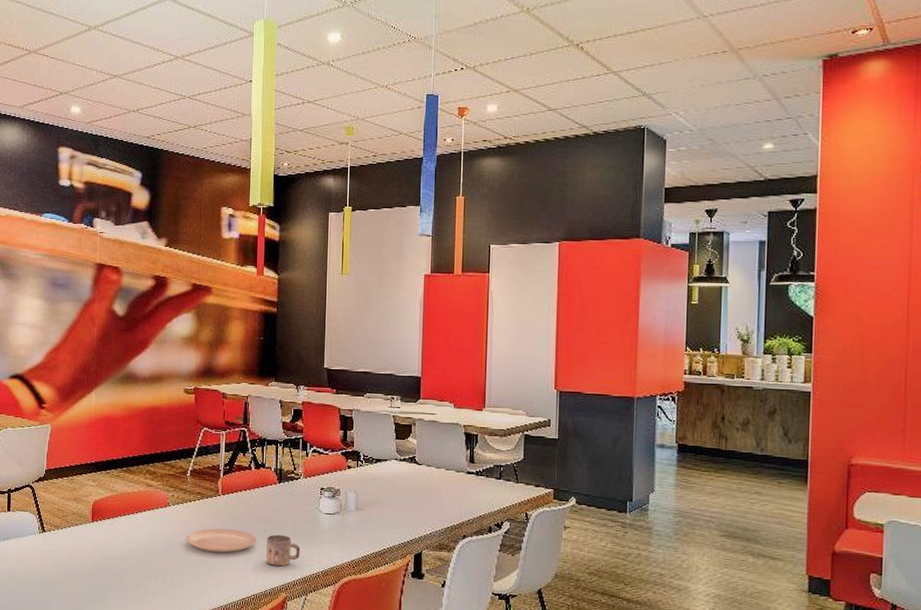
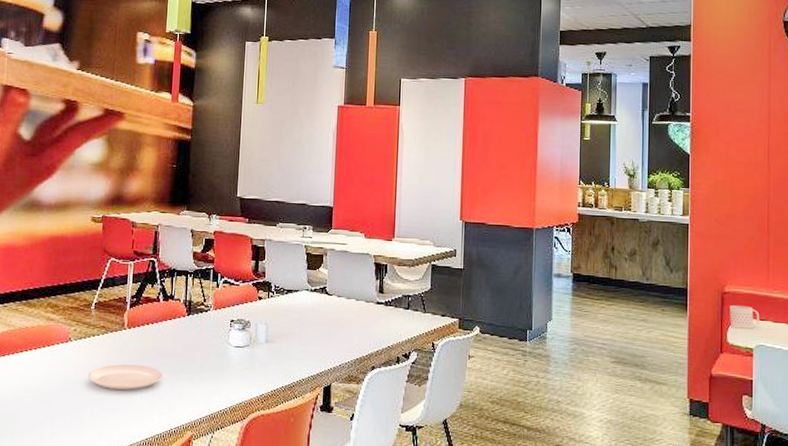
mug: present [265,534,301,567] -> none [171,369,209,403]
mug: none [857,478,893,504] -> present [730,305,760,329]

